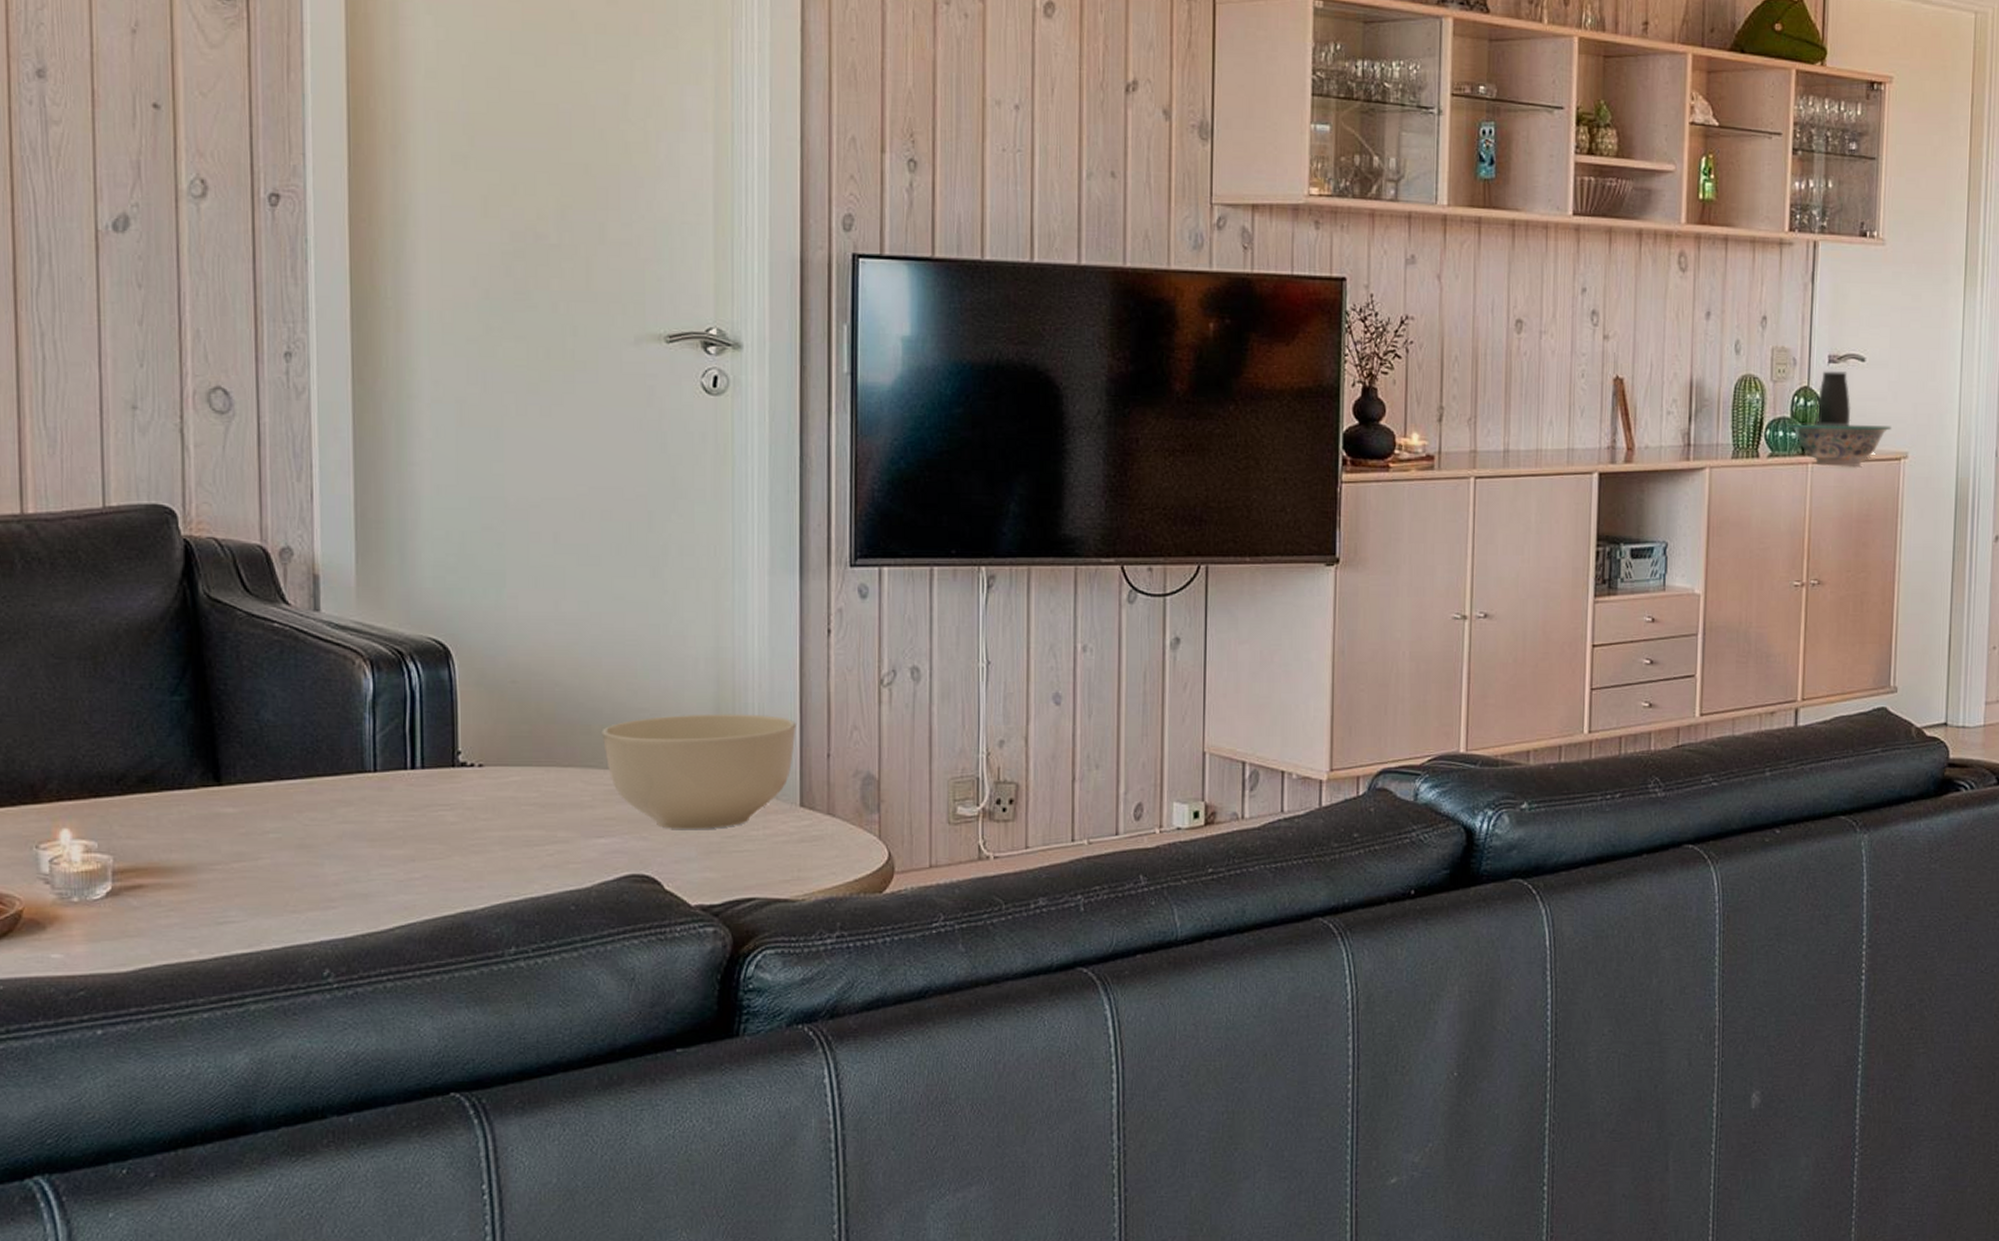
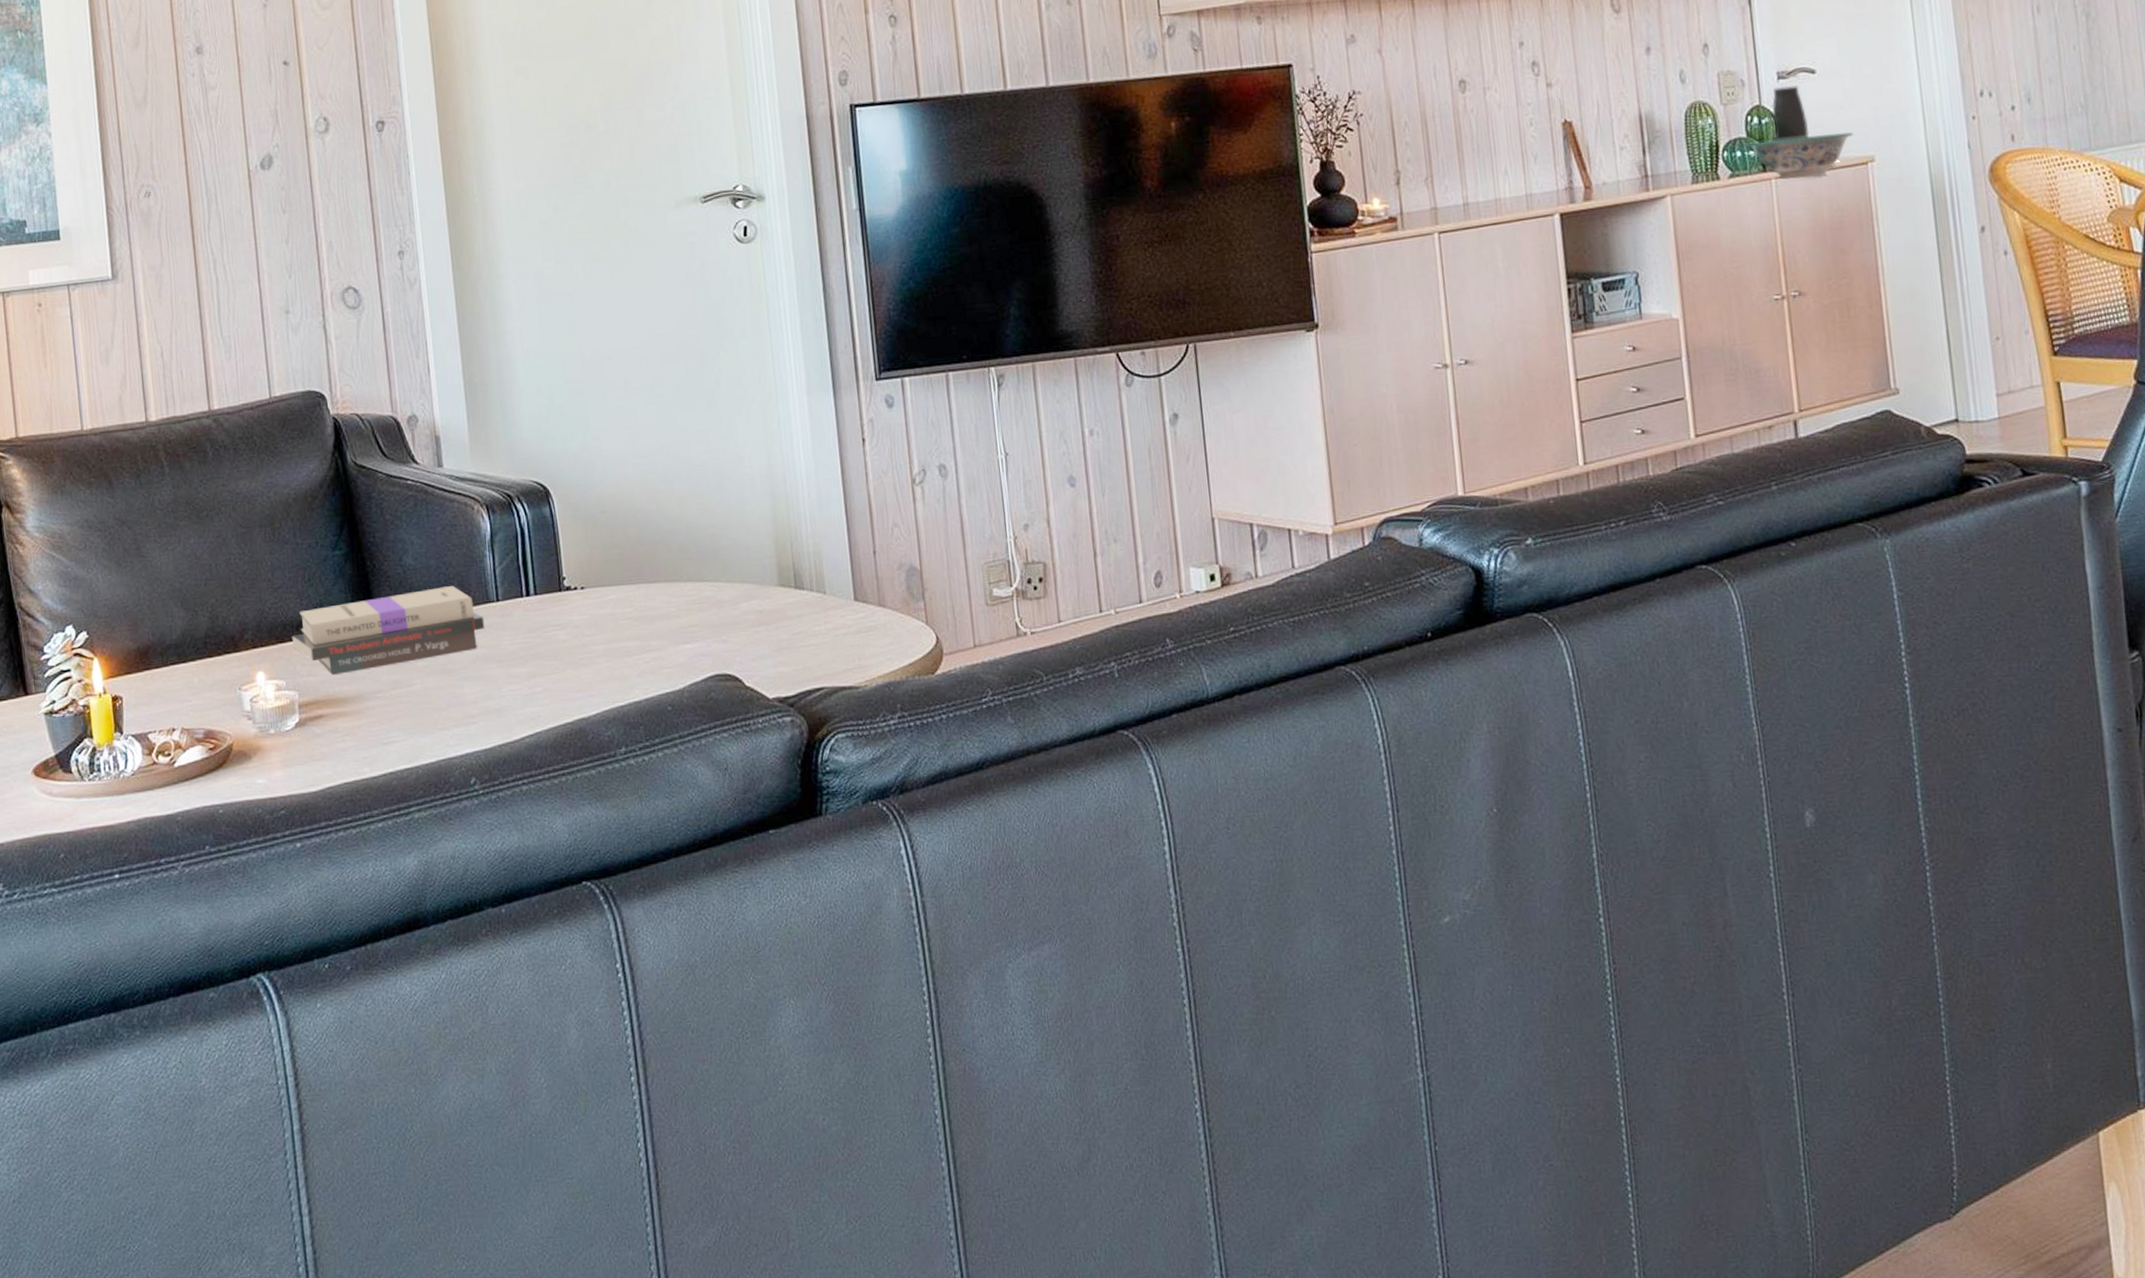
books: none [110,749,357,840] -> present [292,586,485,675]
bowl: present [601,714,796,829] -> none [679,521,845,631]

